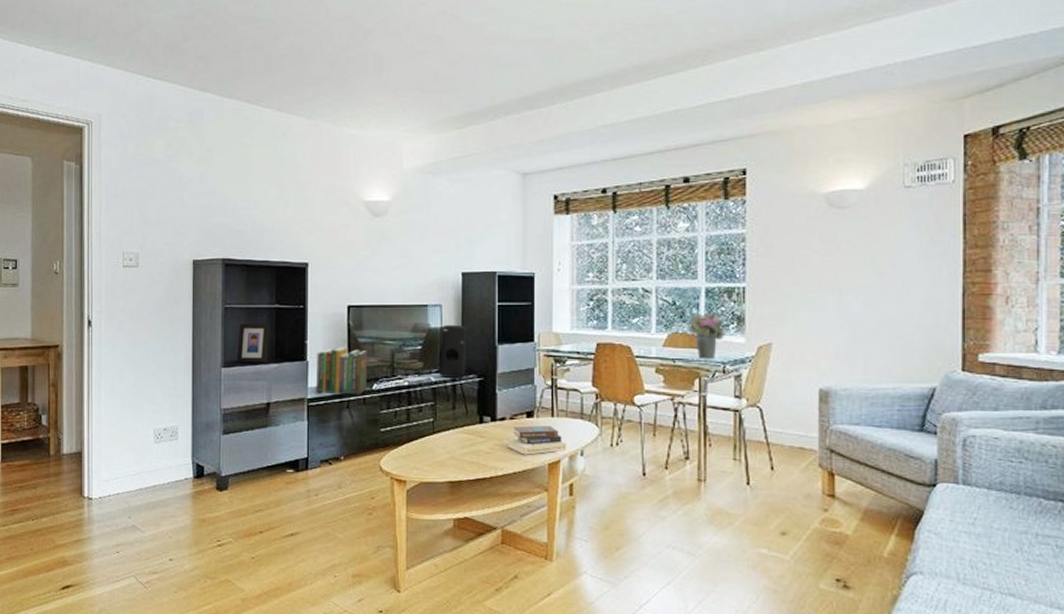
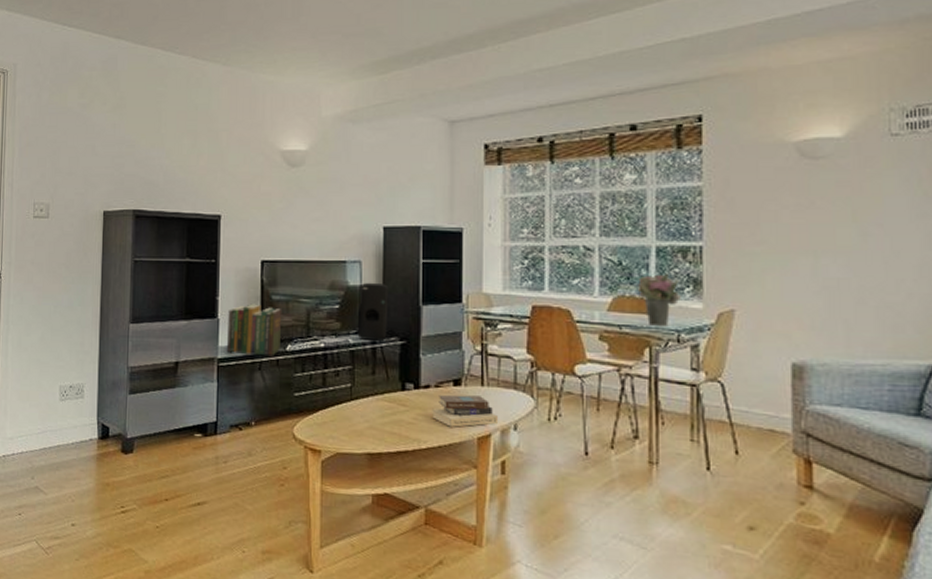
picture frame: present [236,323,271,363] -> none [145,277,181,320]

